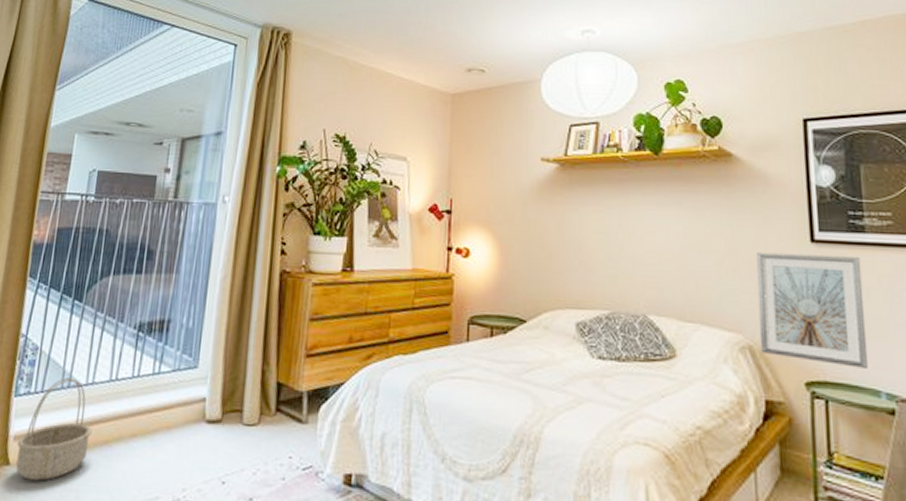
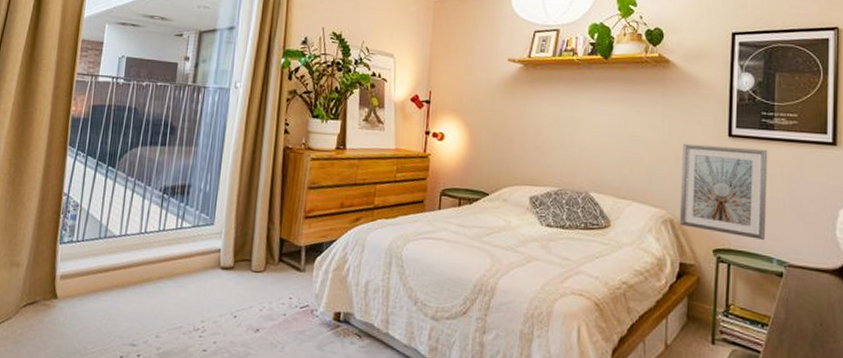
basket: present [16,378,92,481] -> none [62,230,126,312]

